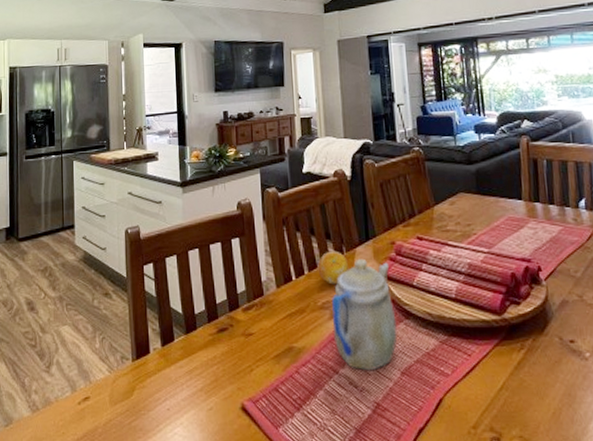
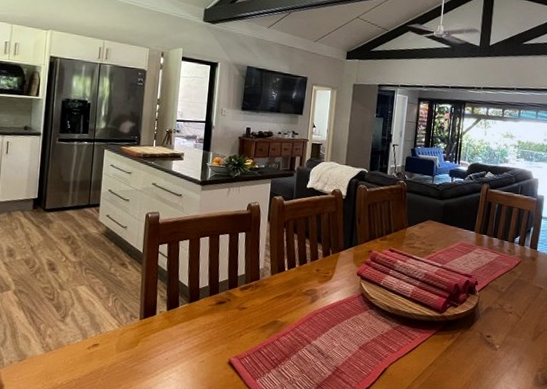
fruit: present [317,250,349,285] -> none [307,251,333,278]
teapot: present [332,258,397,370] -> none [311,260,365,343]

